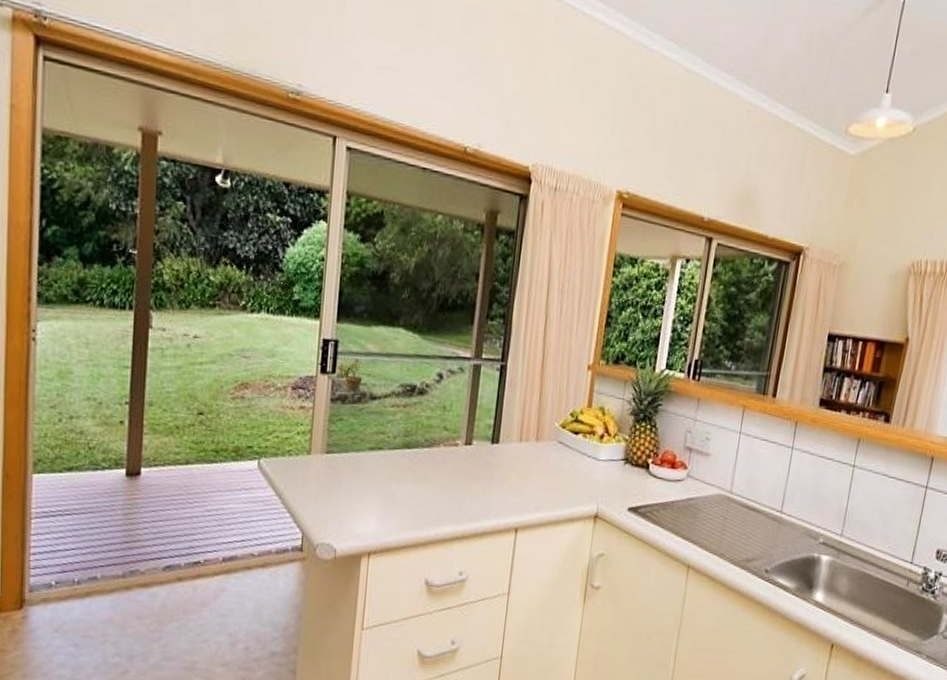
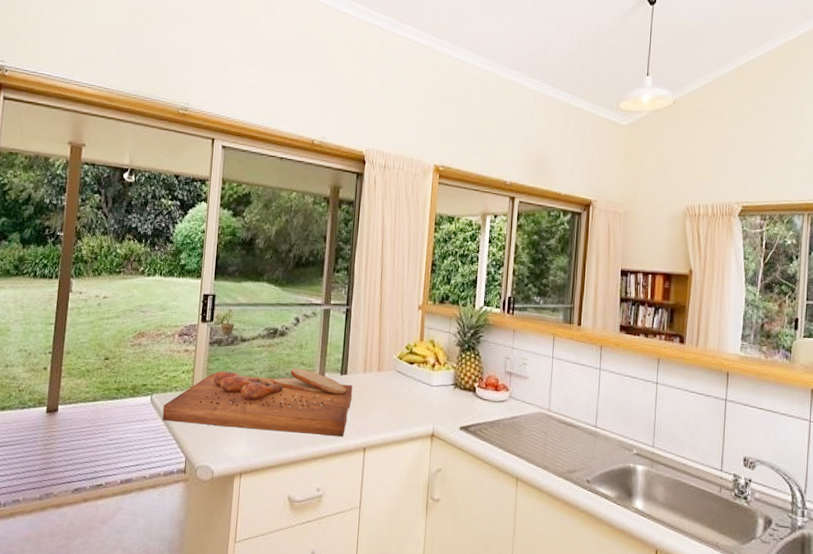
cutting board: none [272,433,506,515] -> present [162,368,353,436]

